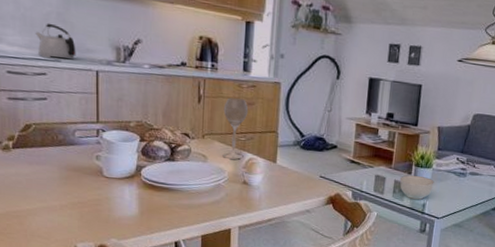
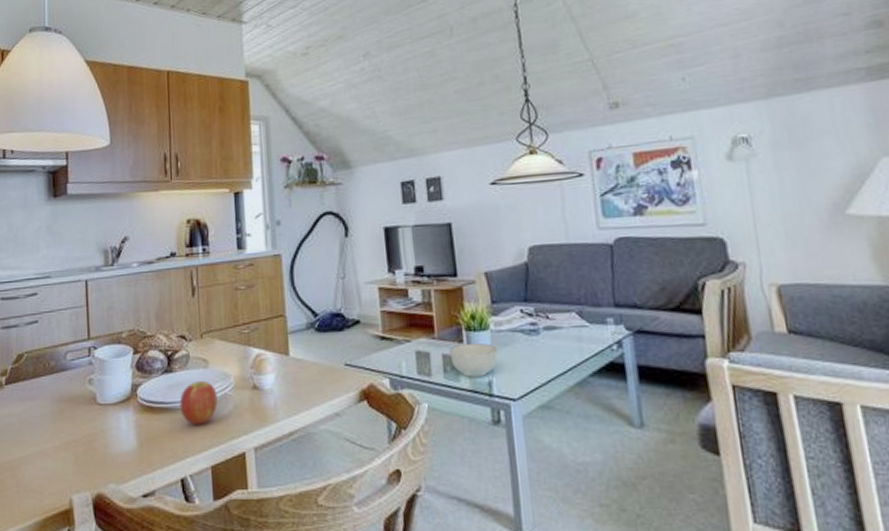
kettle: present [35,23,76,60] -> none [26,238,65,277]
fruit: none [178,171,212,205] -> present [179,380,218,425]
wineglass: present [222,97,249,160] -> none [220,282,250,359]

